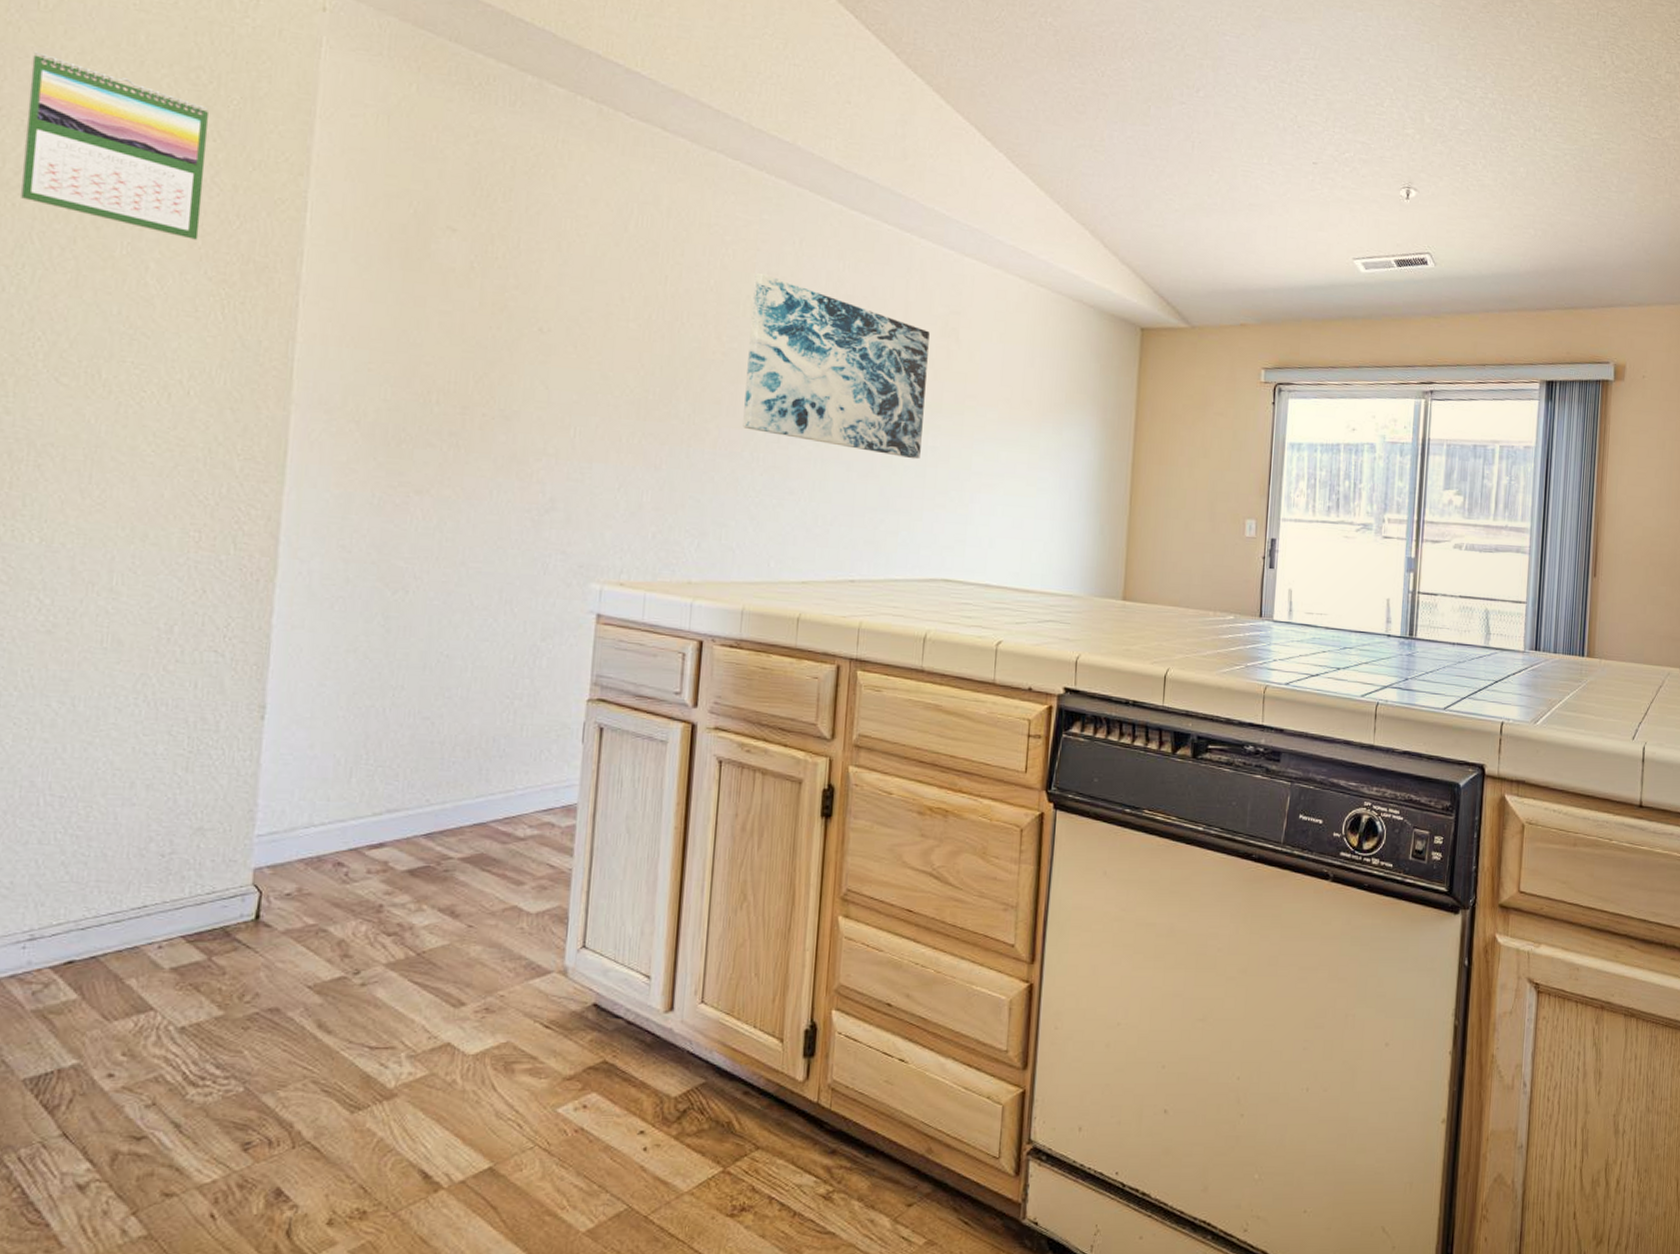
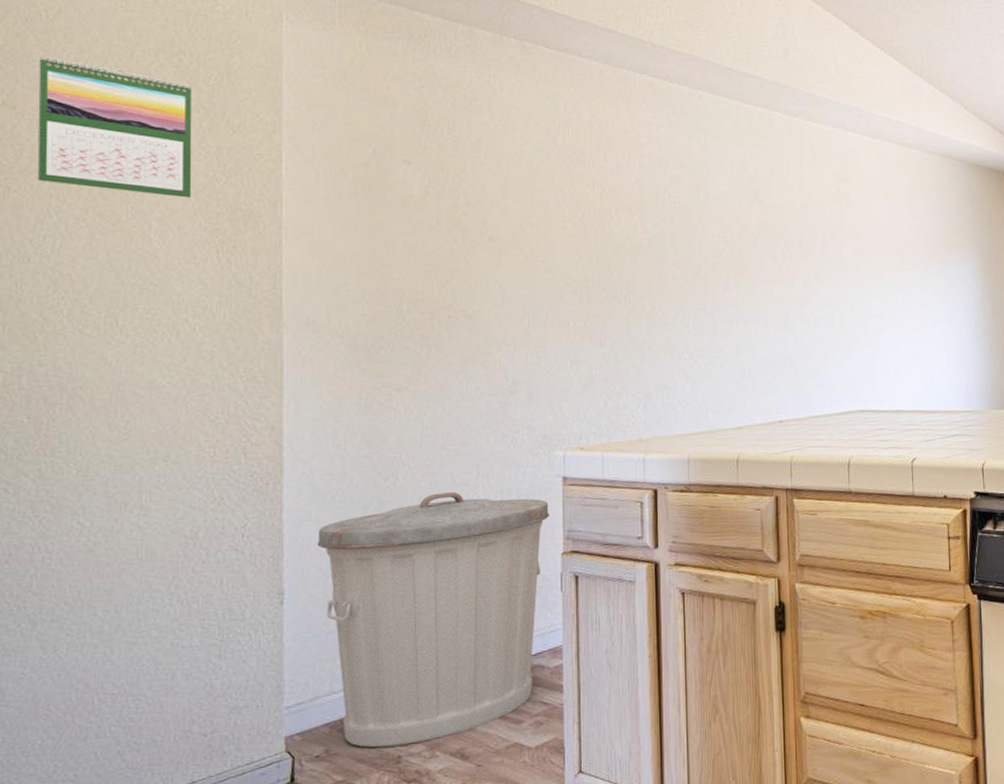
trash can: none [309,615,578,893] -> present [317,492,549,748]
wall art: present [743,273,930,460] -> none [669,166,828,310]

